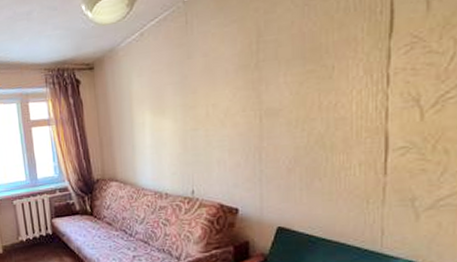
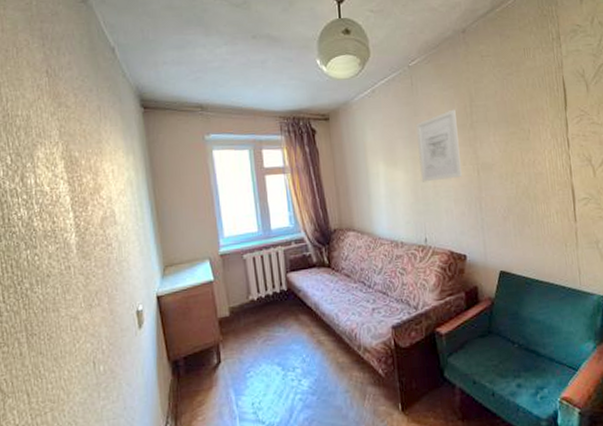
wall art: none [189,47,240,132] -> present [416,109,462,182]

